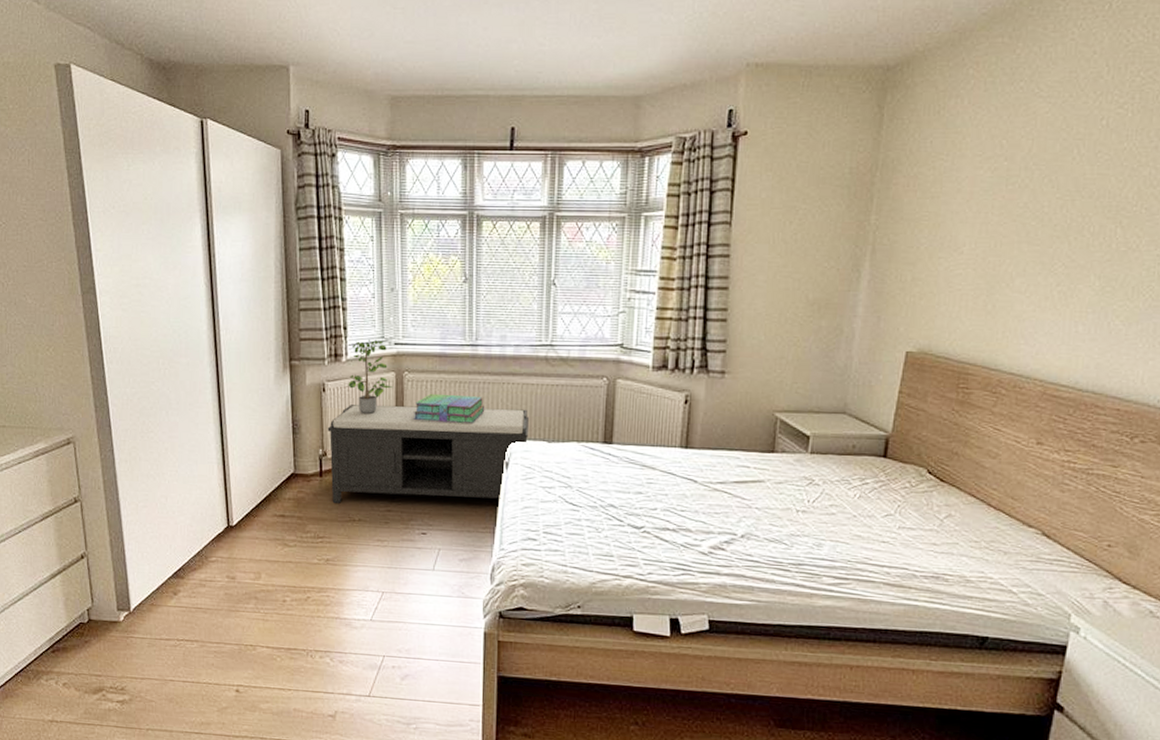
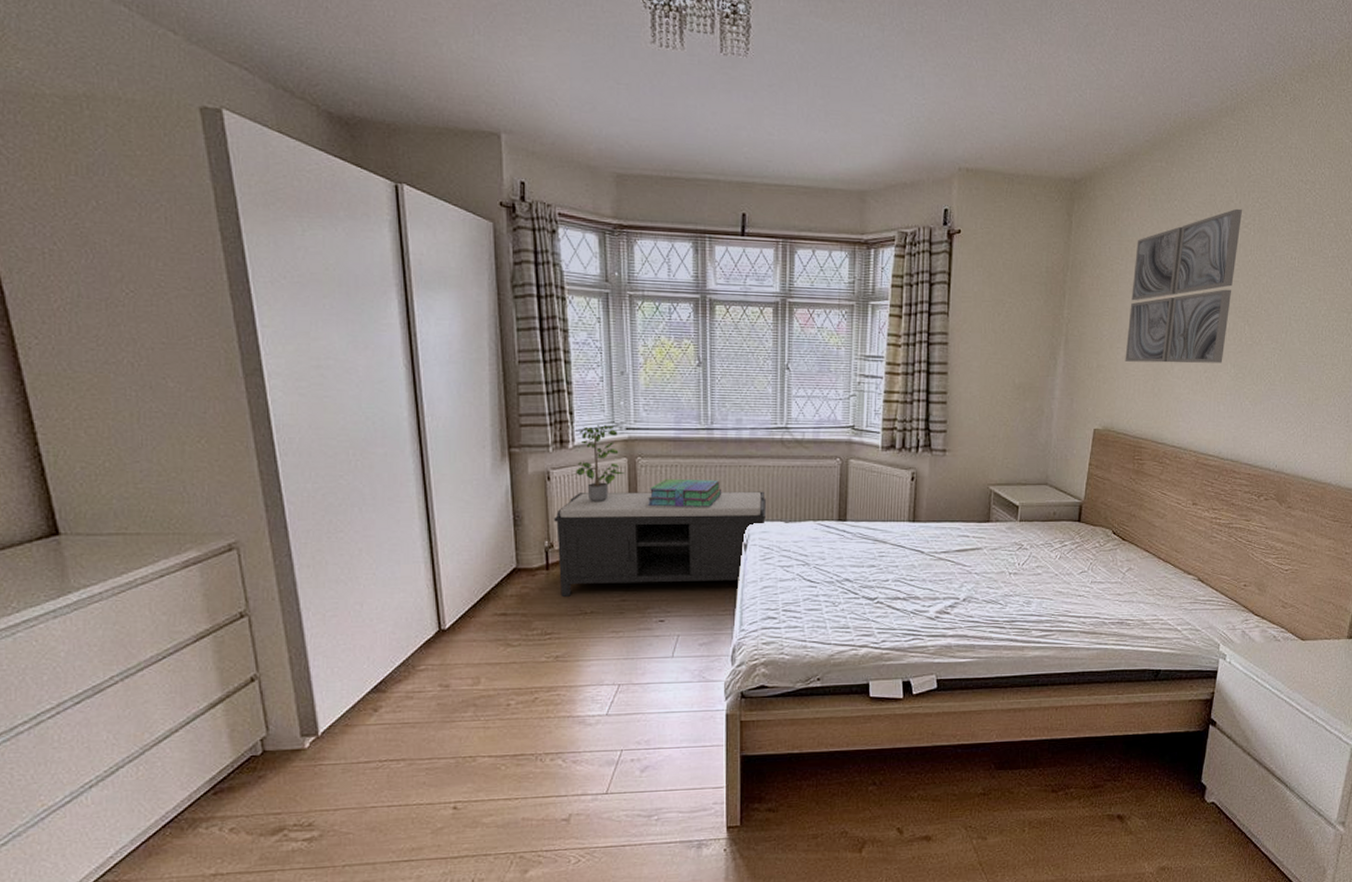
wall art: none [948,85,1116,275] -> present [1125,208,1242,363]

